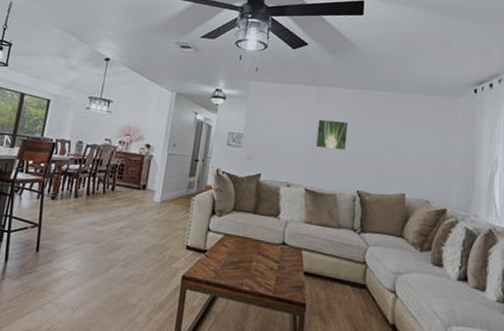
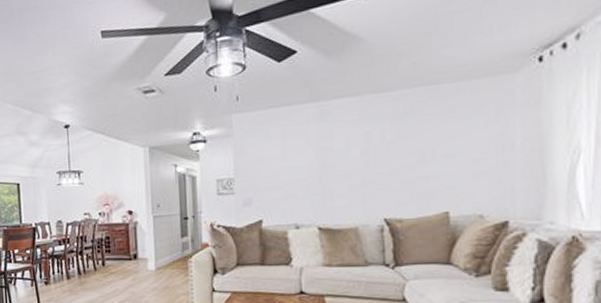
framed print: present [315,119,348,151] -> none [323,137,364,177]

